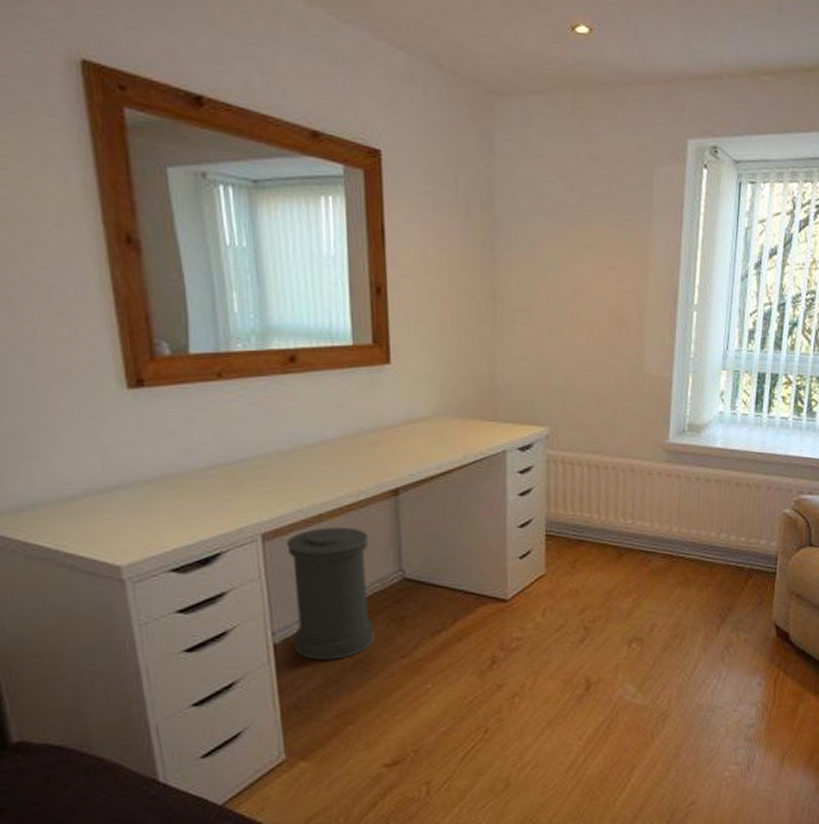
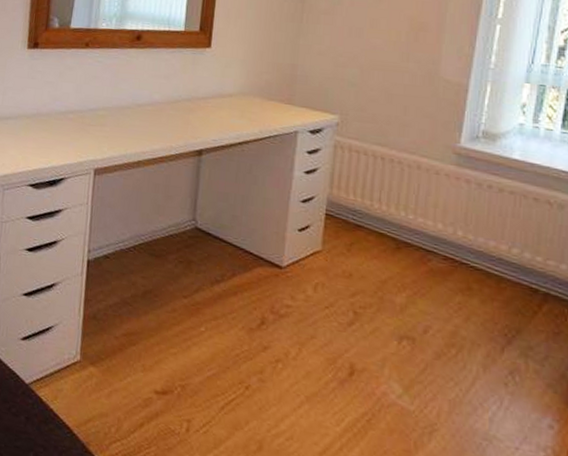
trash can: present [286,526,375,660] -> none [102,172,173,285]

